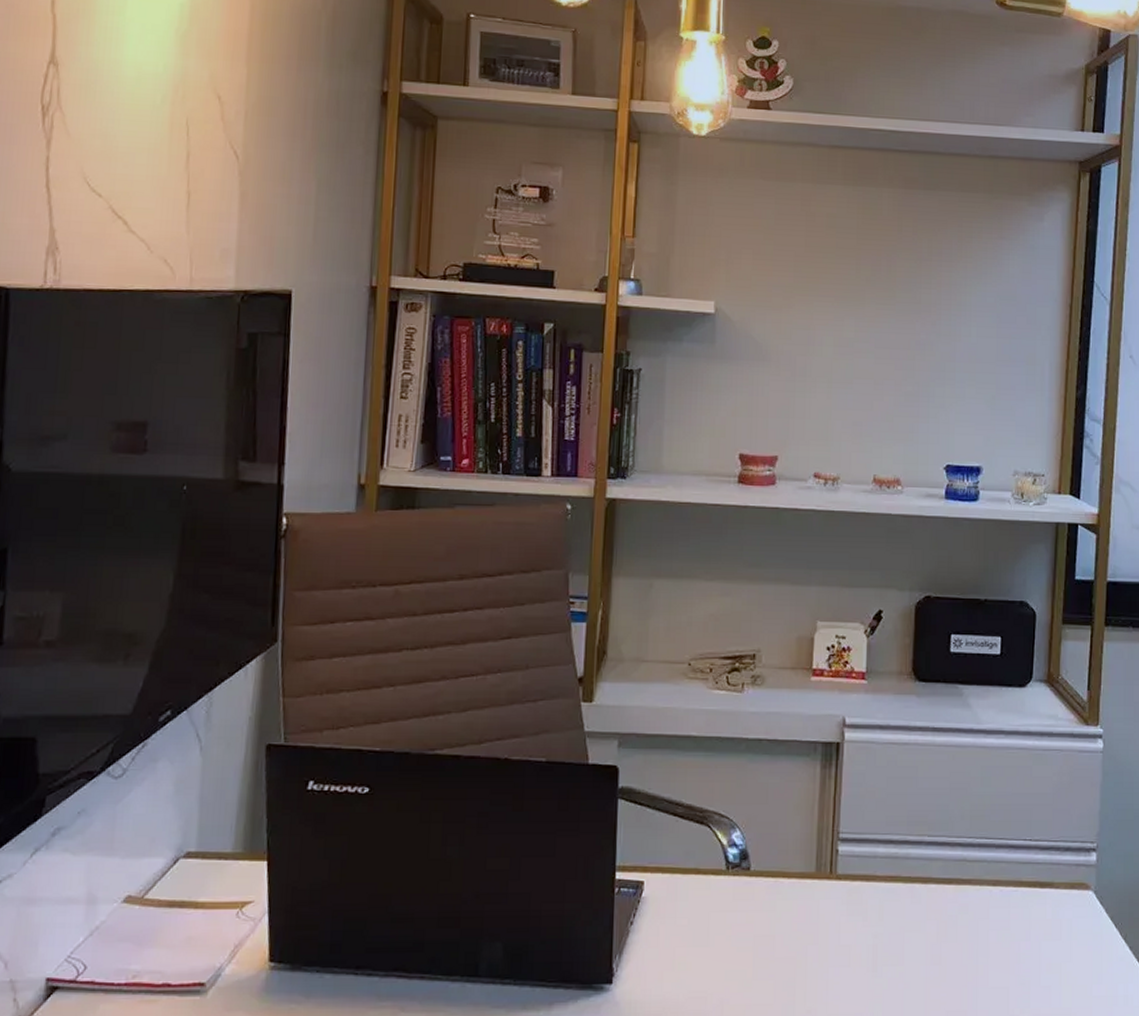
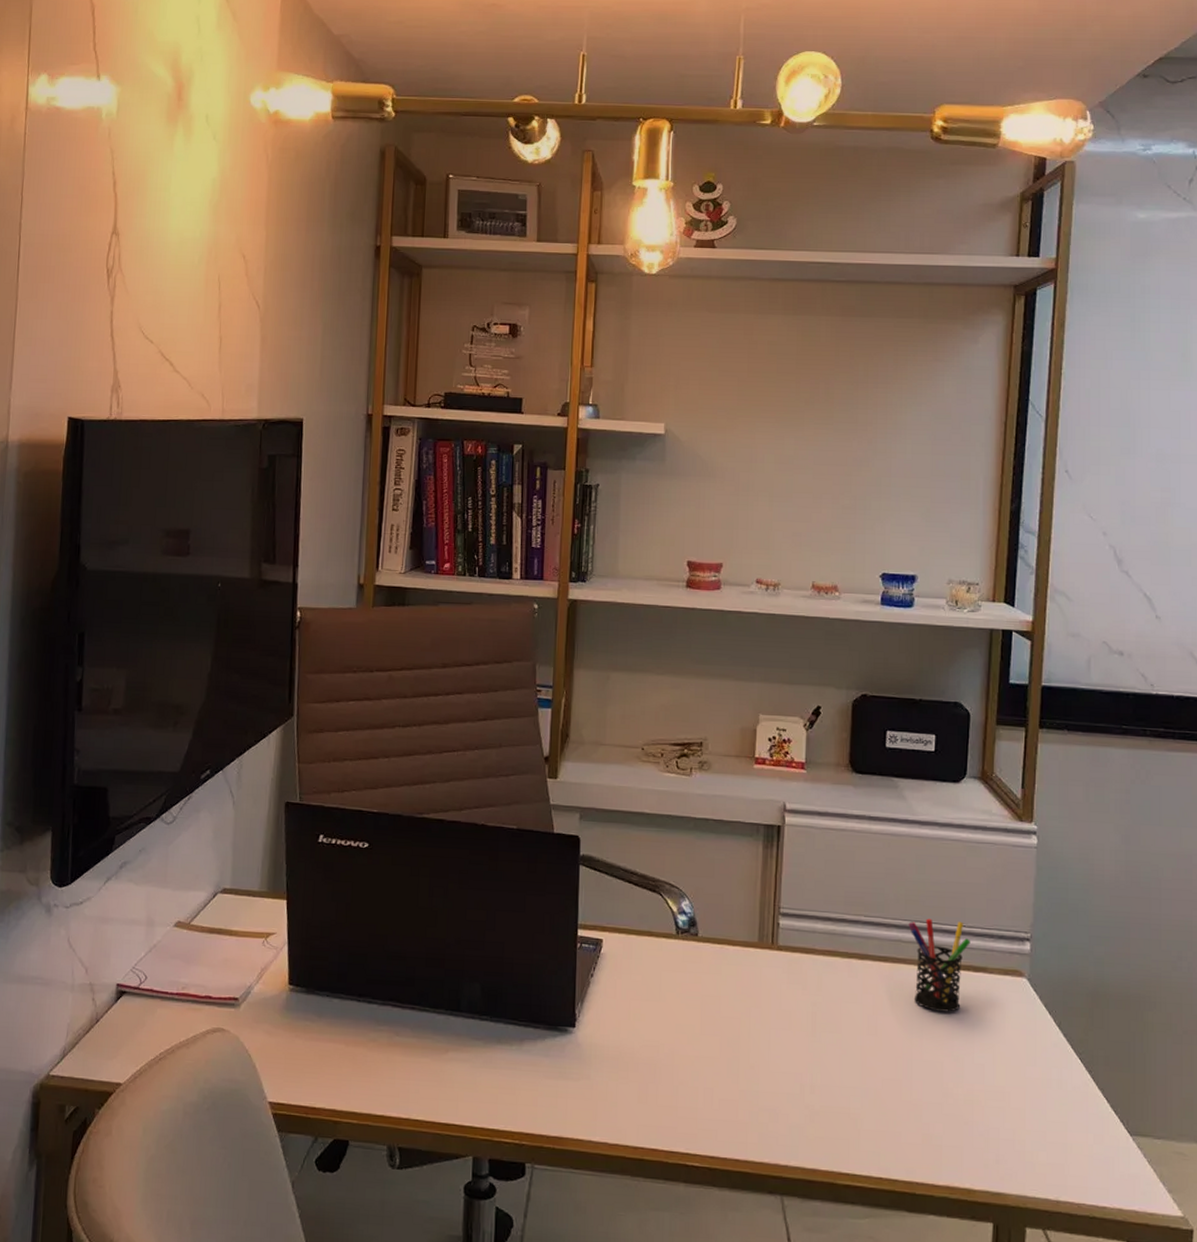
pen holder: none [973,834,1037,933] -> present [908,918,970,1012]

